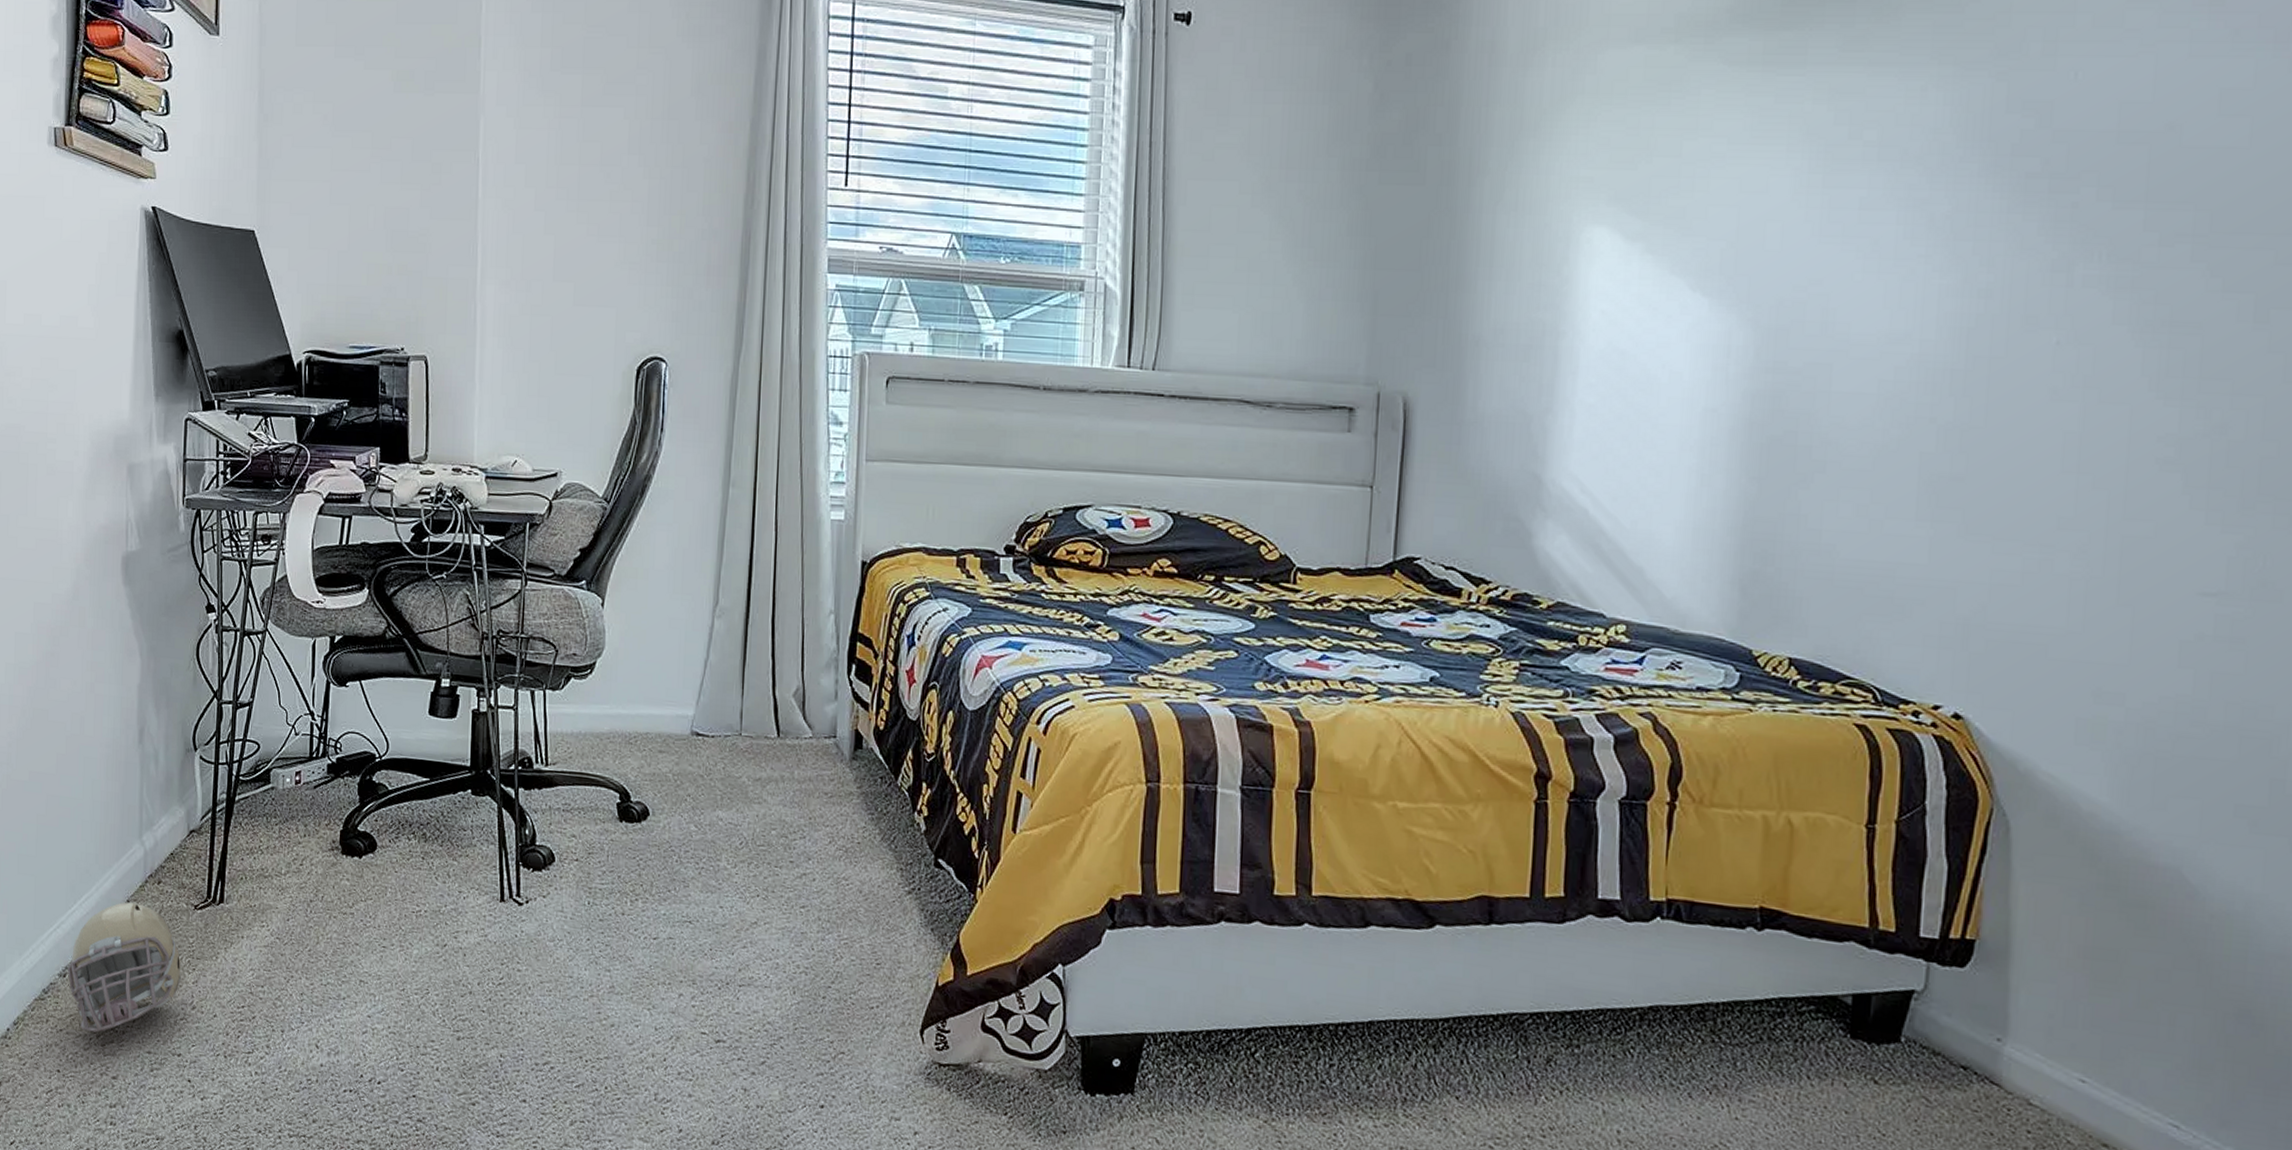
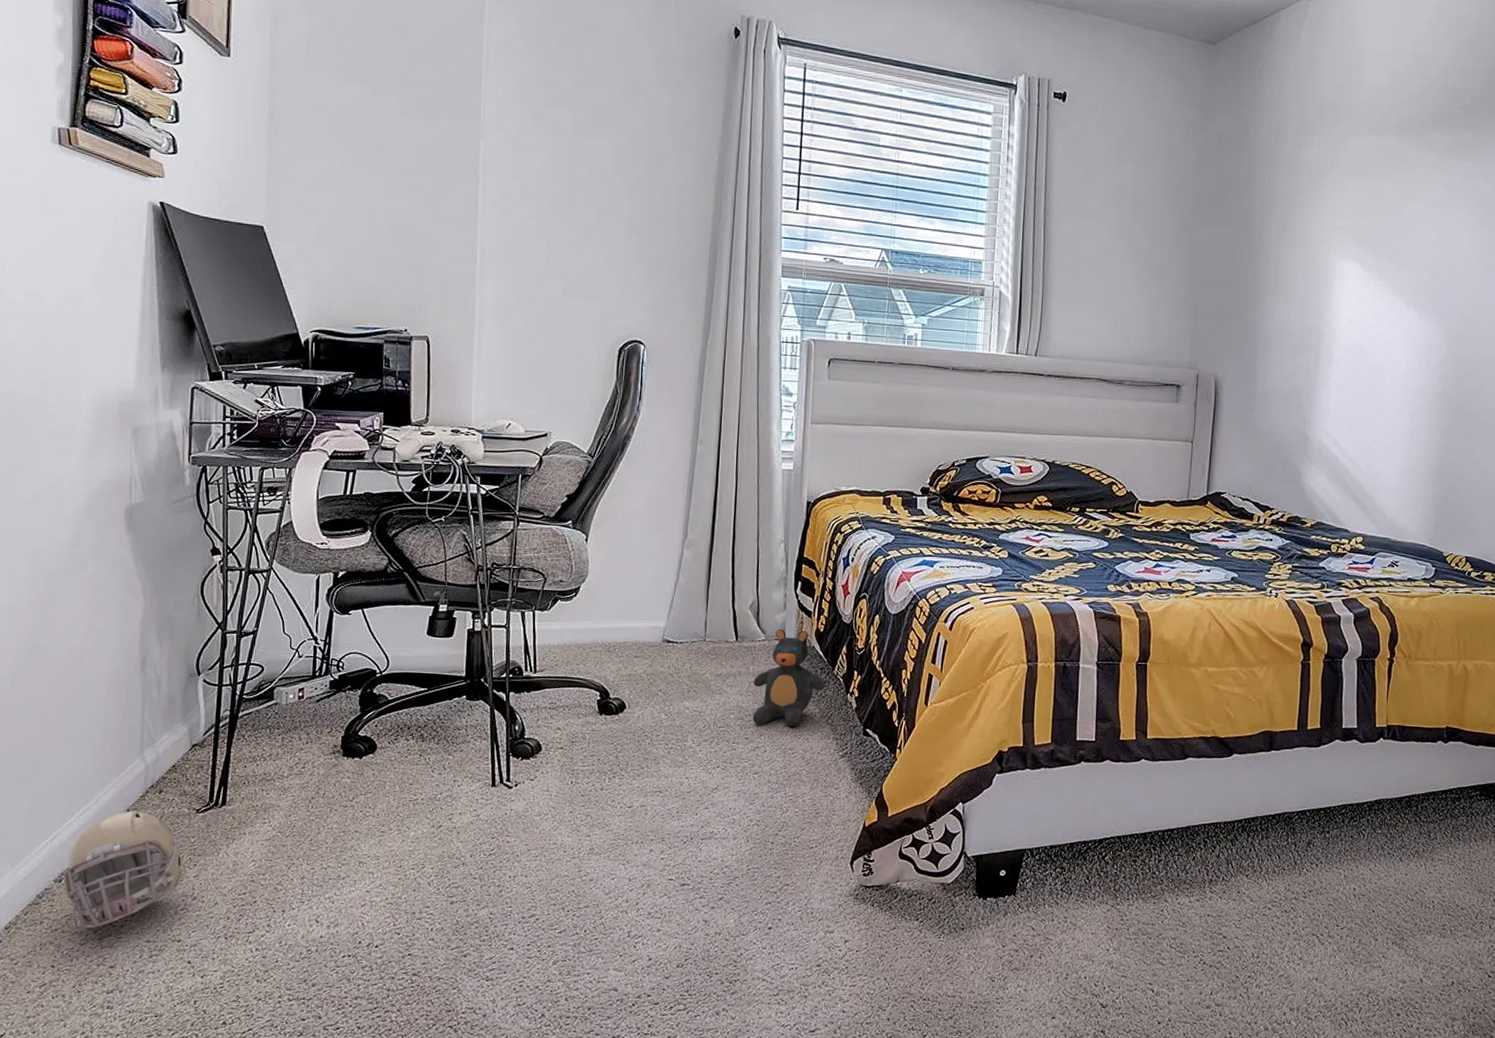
stuffed animal: none [798,725,887,851] -> present [752,630,825,728]

